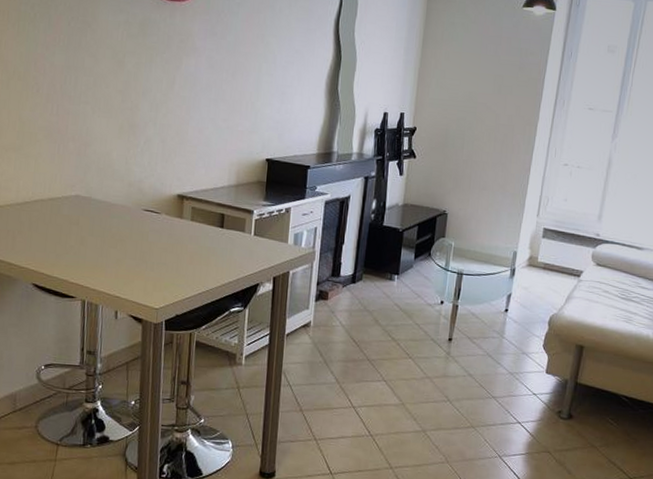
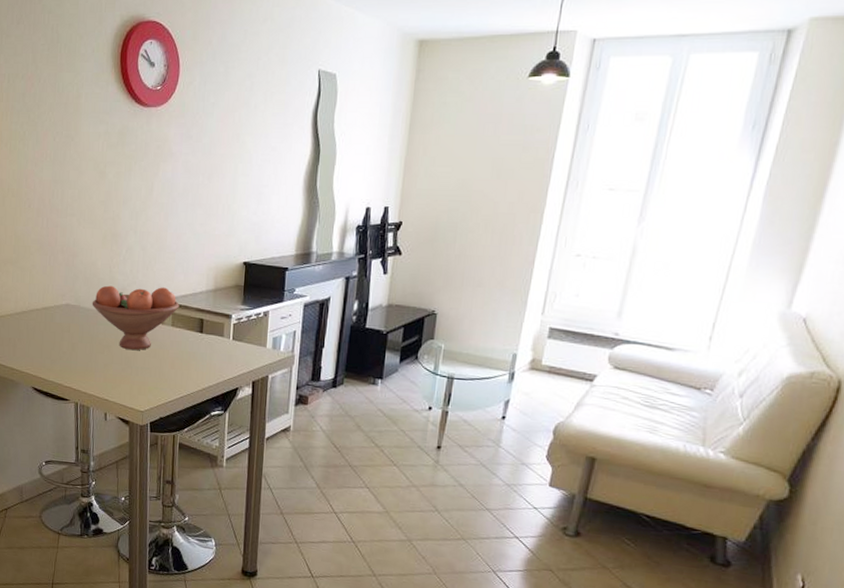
fruit bowl: none [105,177,200,245] -> present [92,285,180,351]

